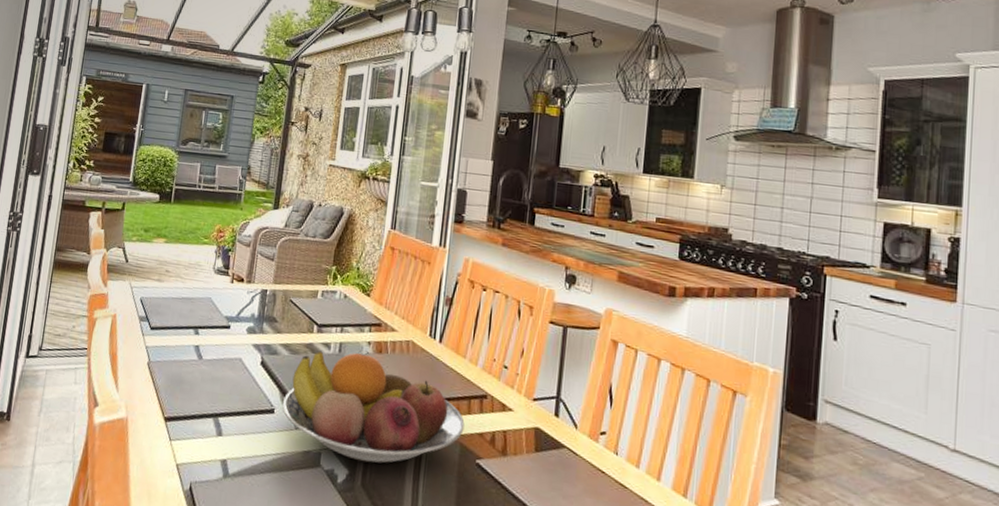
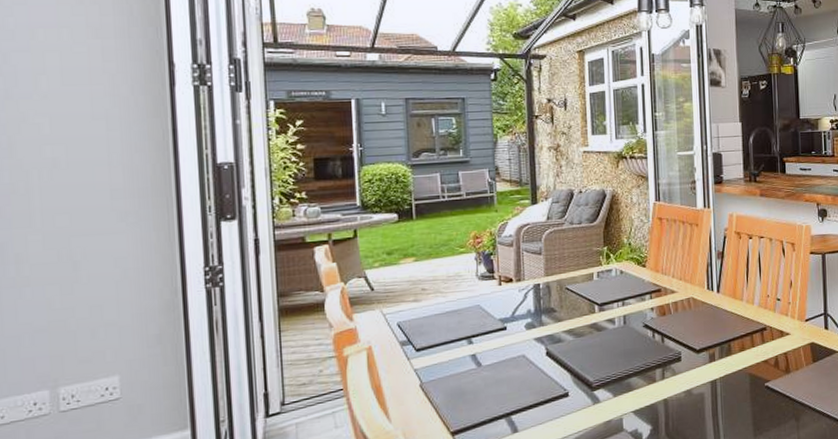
fruit bowl: present [282,350,465,464] -> none [576,320,751,415]

